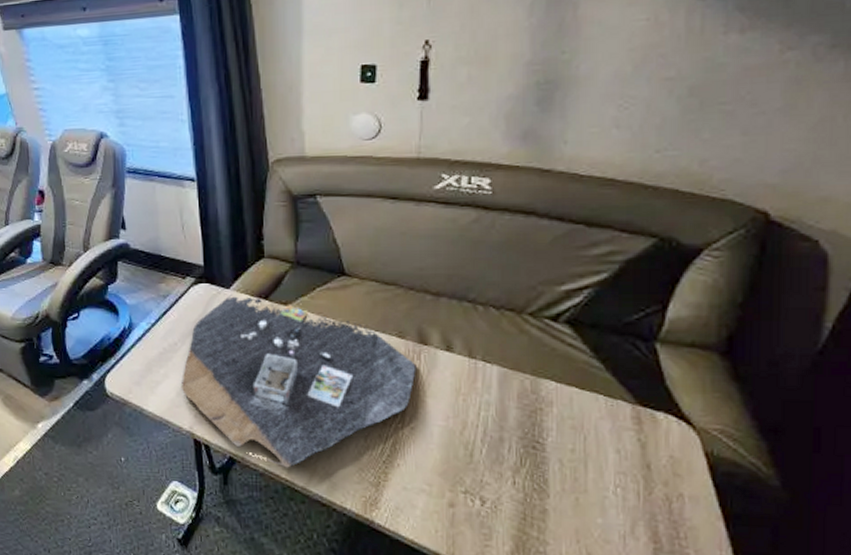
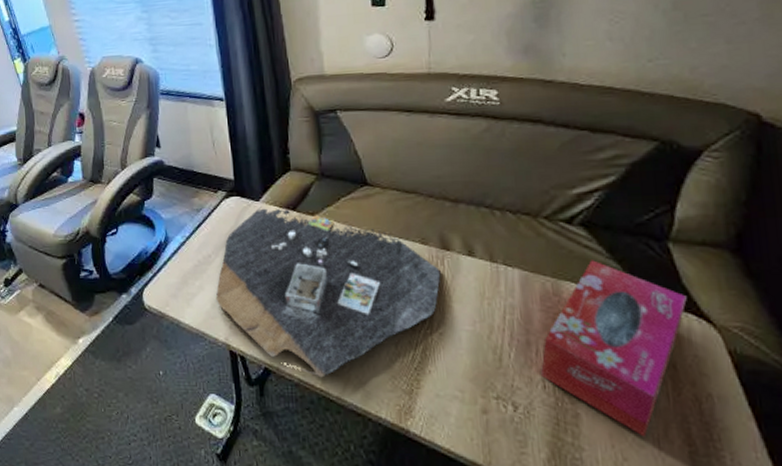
tissue box: none [512,359,669,533] -> present [541,260,687,437]

